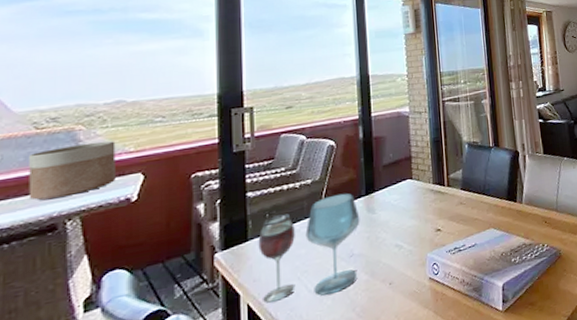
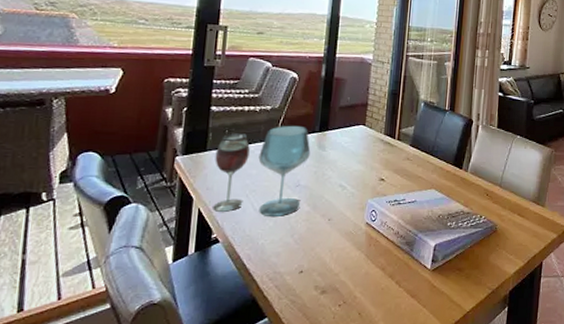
planter: present [28,140,116,201] -> none [24,30,102,77]

